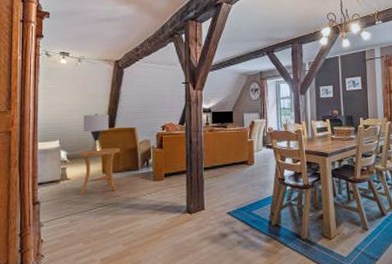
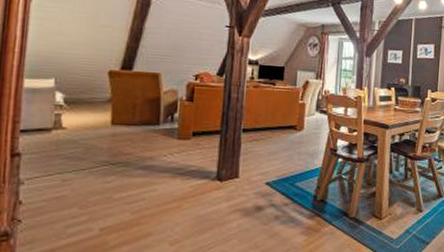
side table: present [79,148,120,194] -> none [77,94,138,148]
lamp: present [83,114,110,152] -> none [89,51,127,98]

